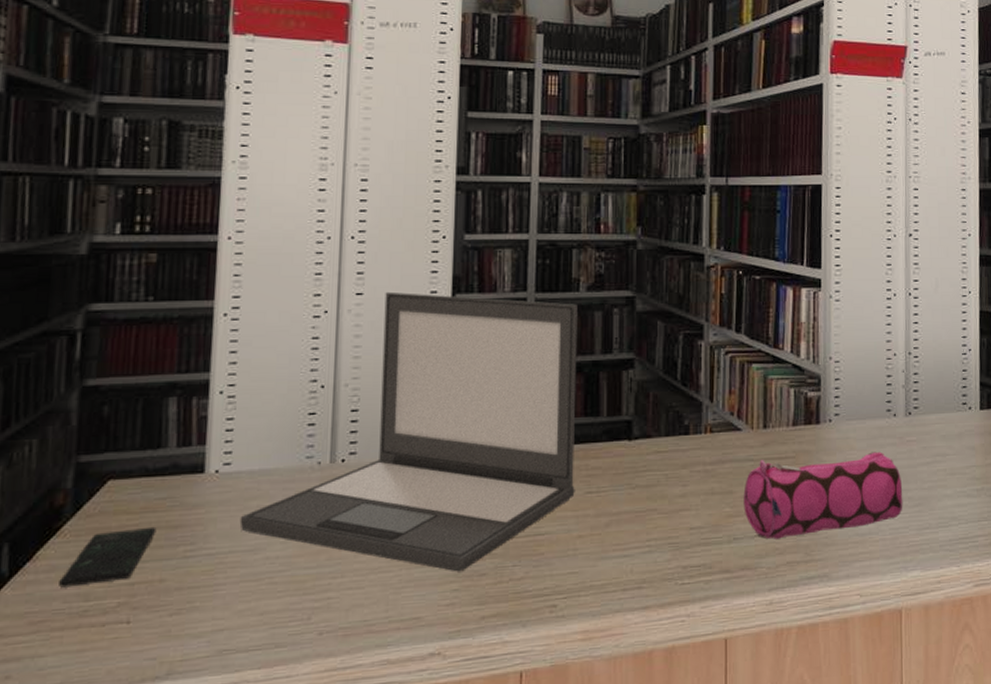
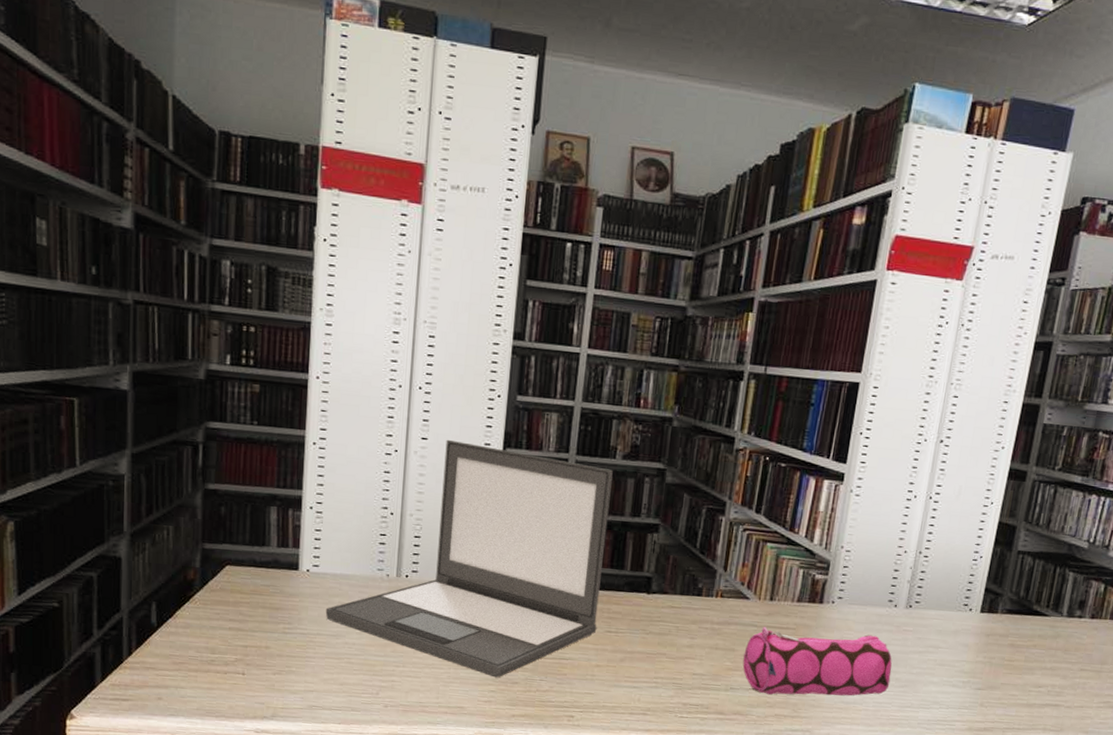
smartphone: present [59,526,157,588] -> none [193,604,263,643]

